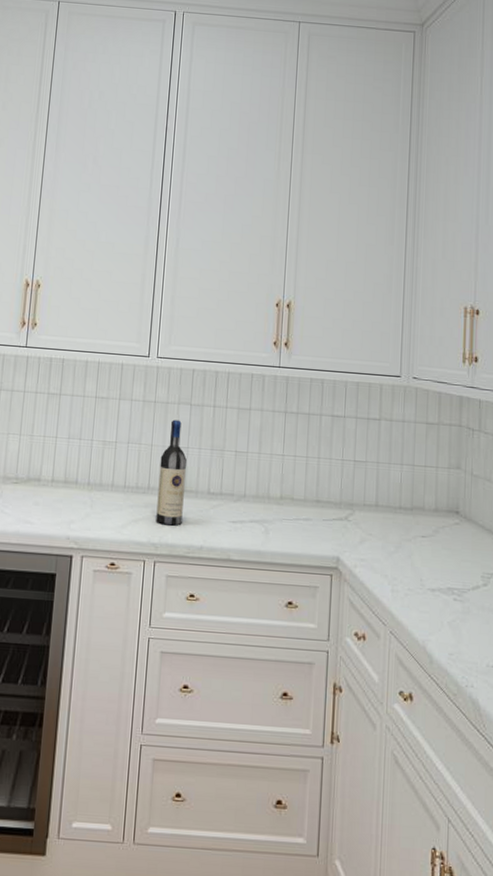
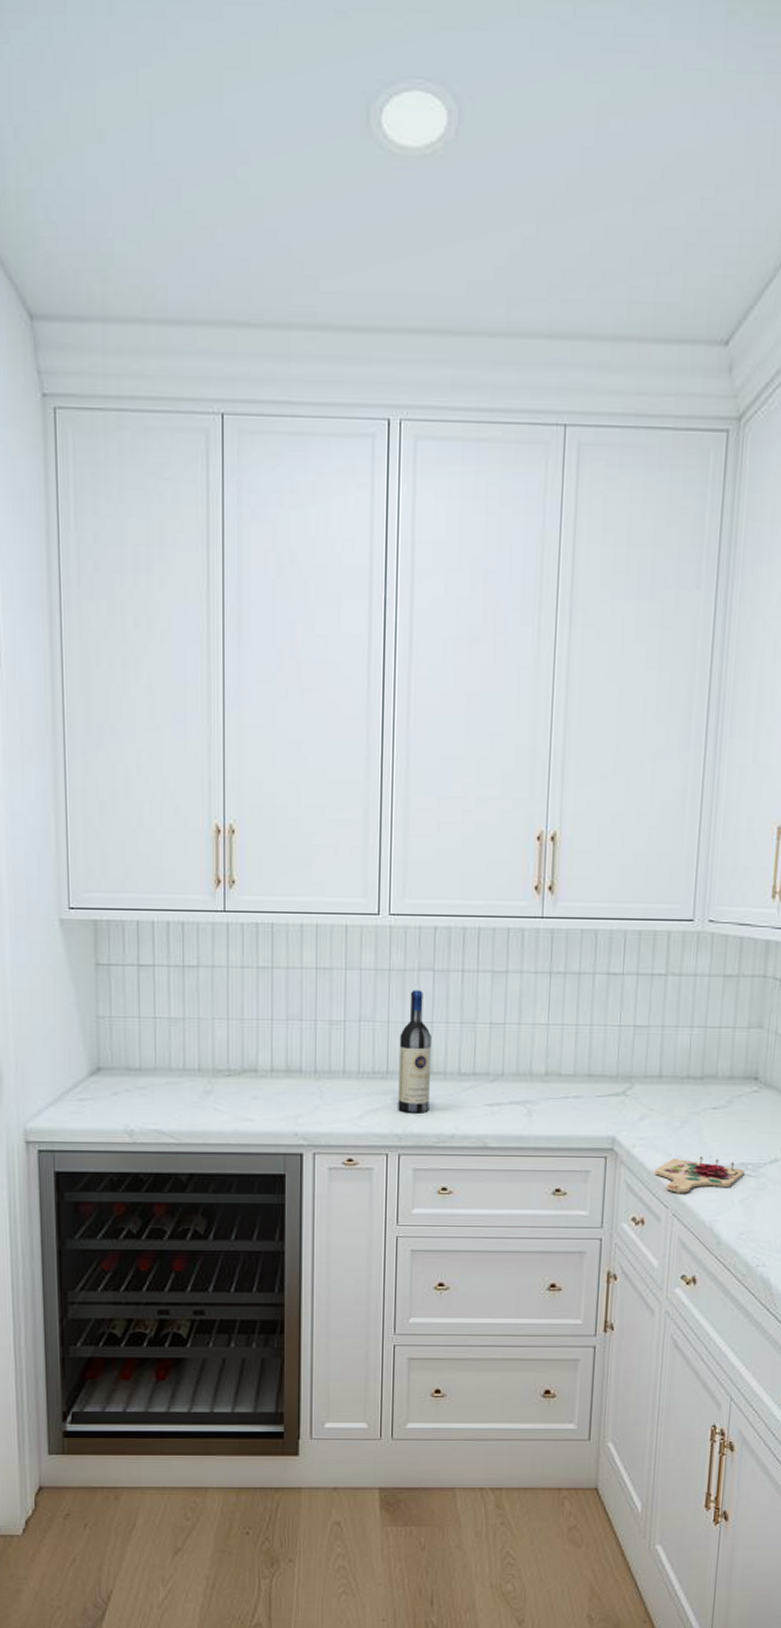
cutting board: none [373,579,451,613] -> present [654,1156,745,1193]

